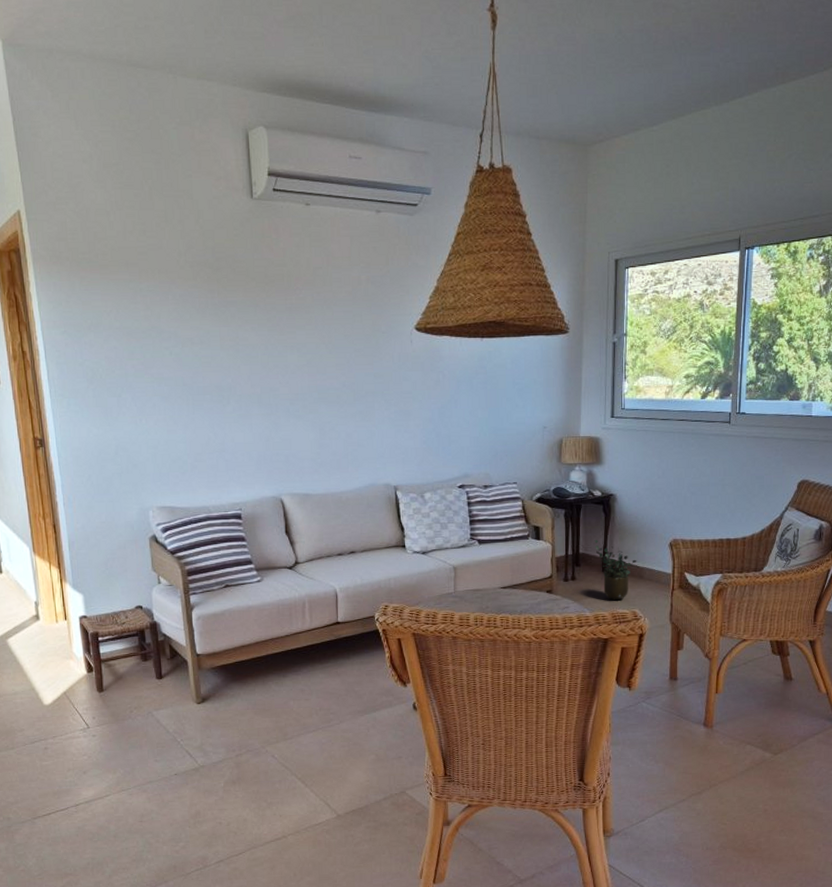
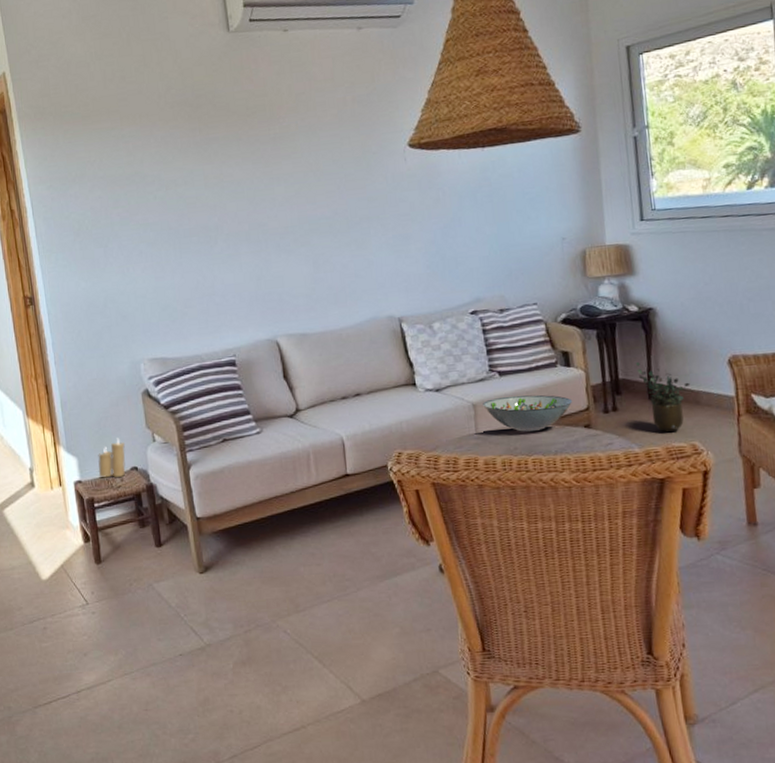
candle: none [103,578,131,615] -> present [98,438,126,478]
decorative bowl: none [462,562,539,594] -> present [483,394,573,433]

